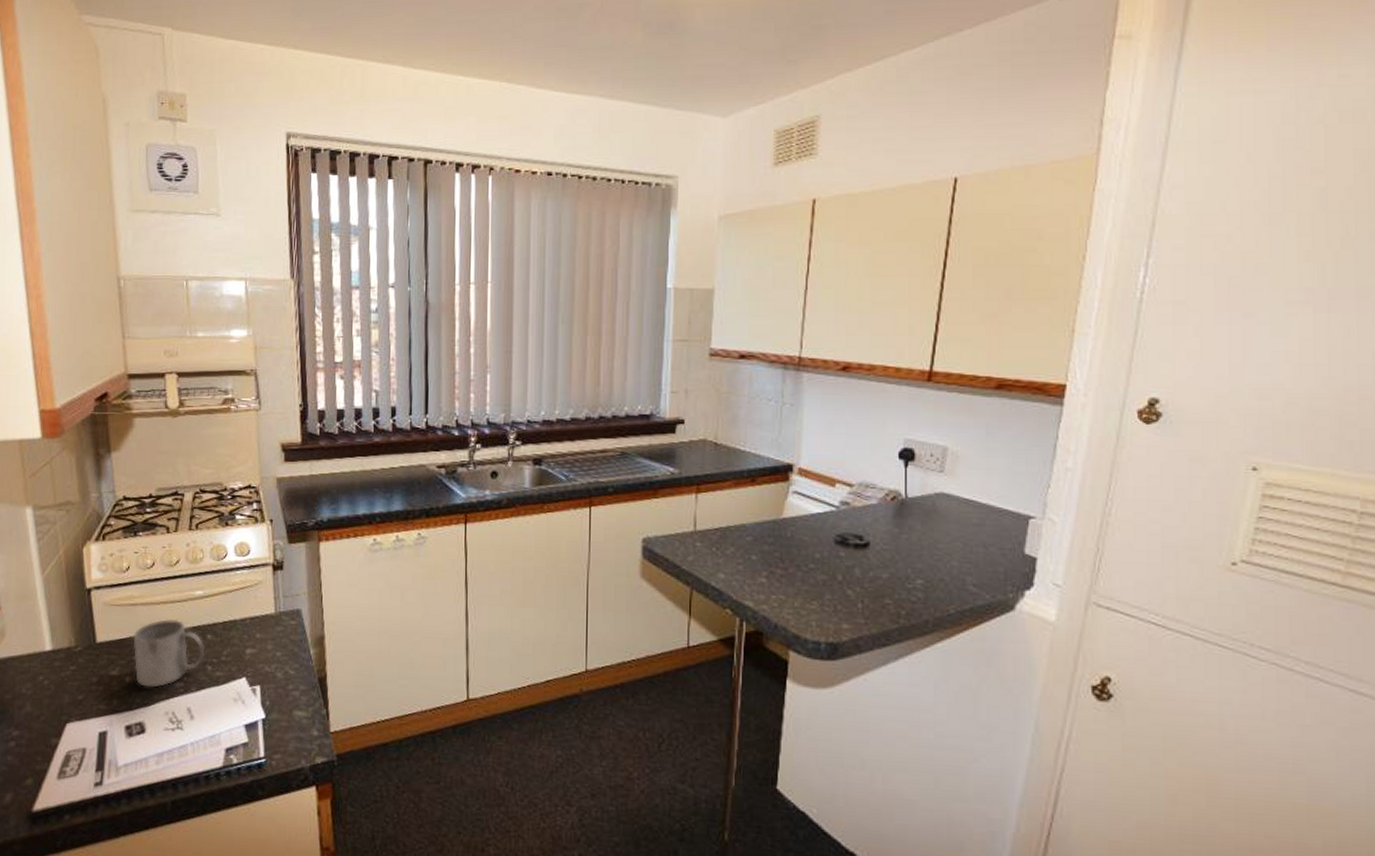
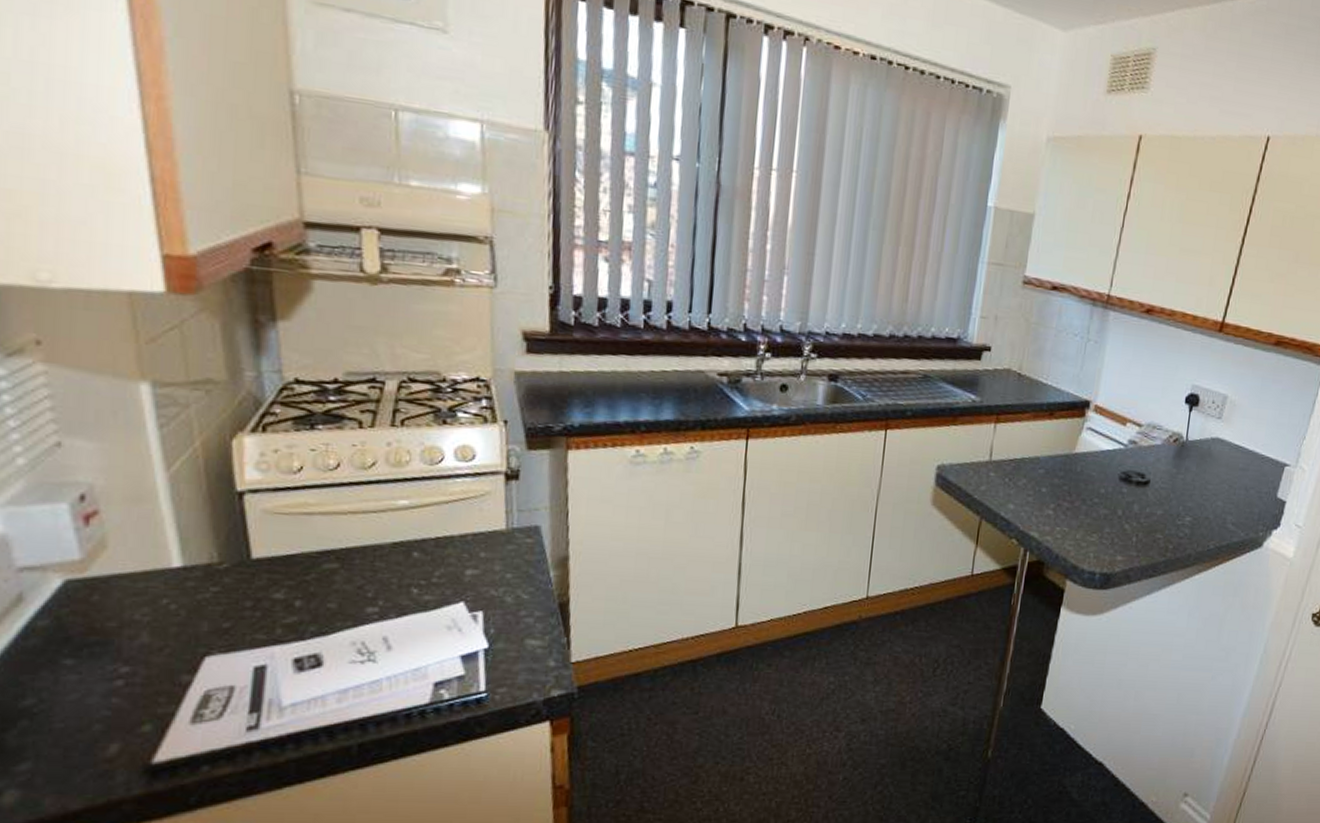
mug: present [133,619,205,688] -> none [306,532,410,614]

